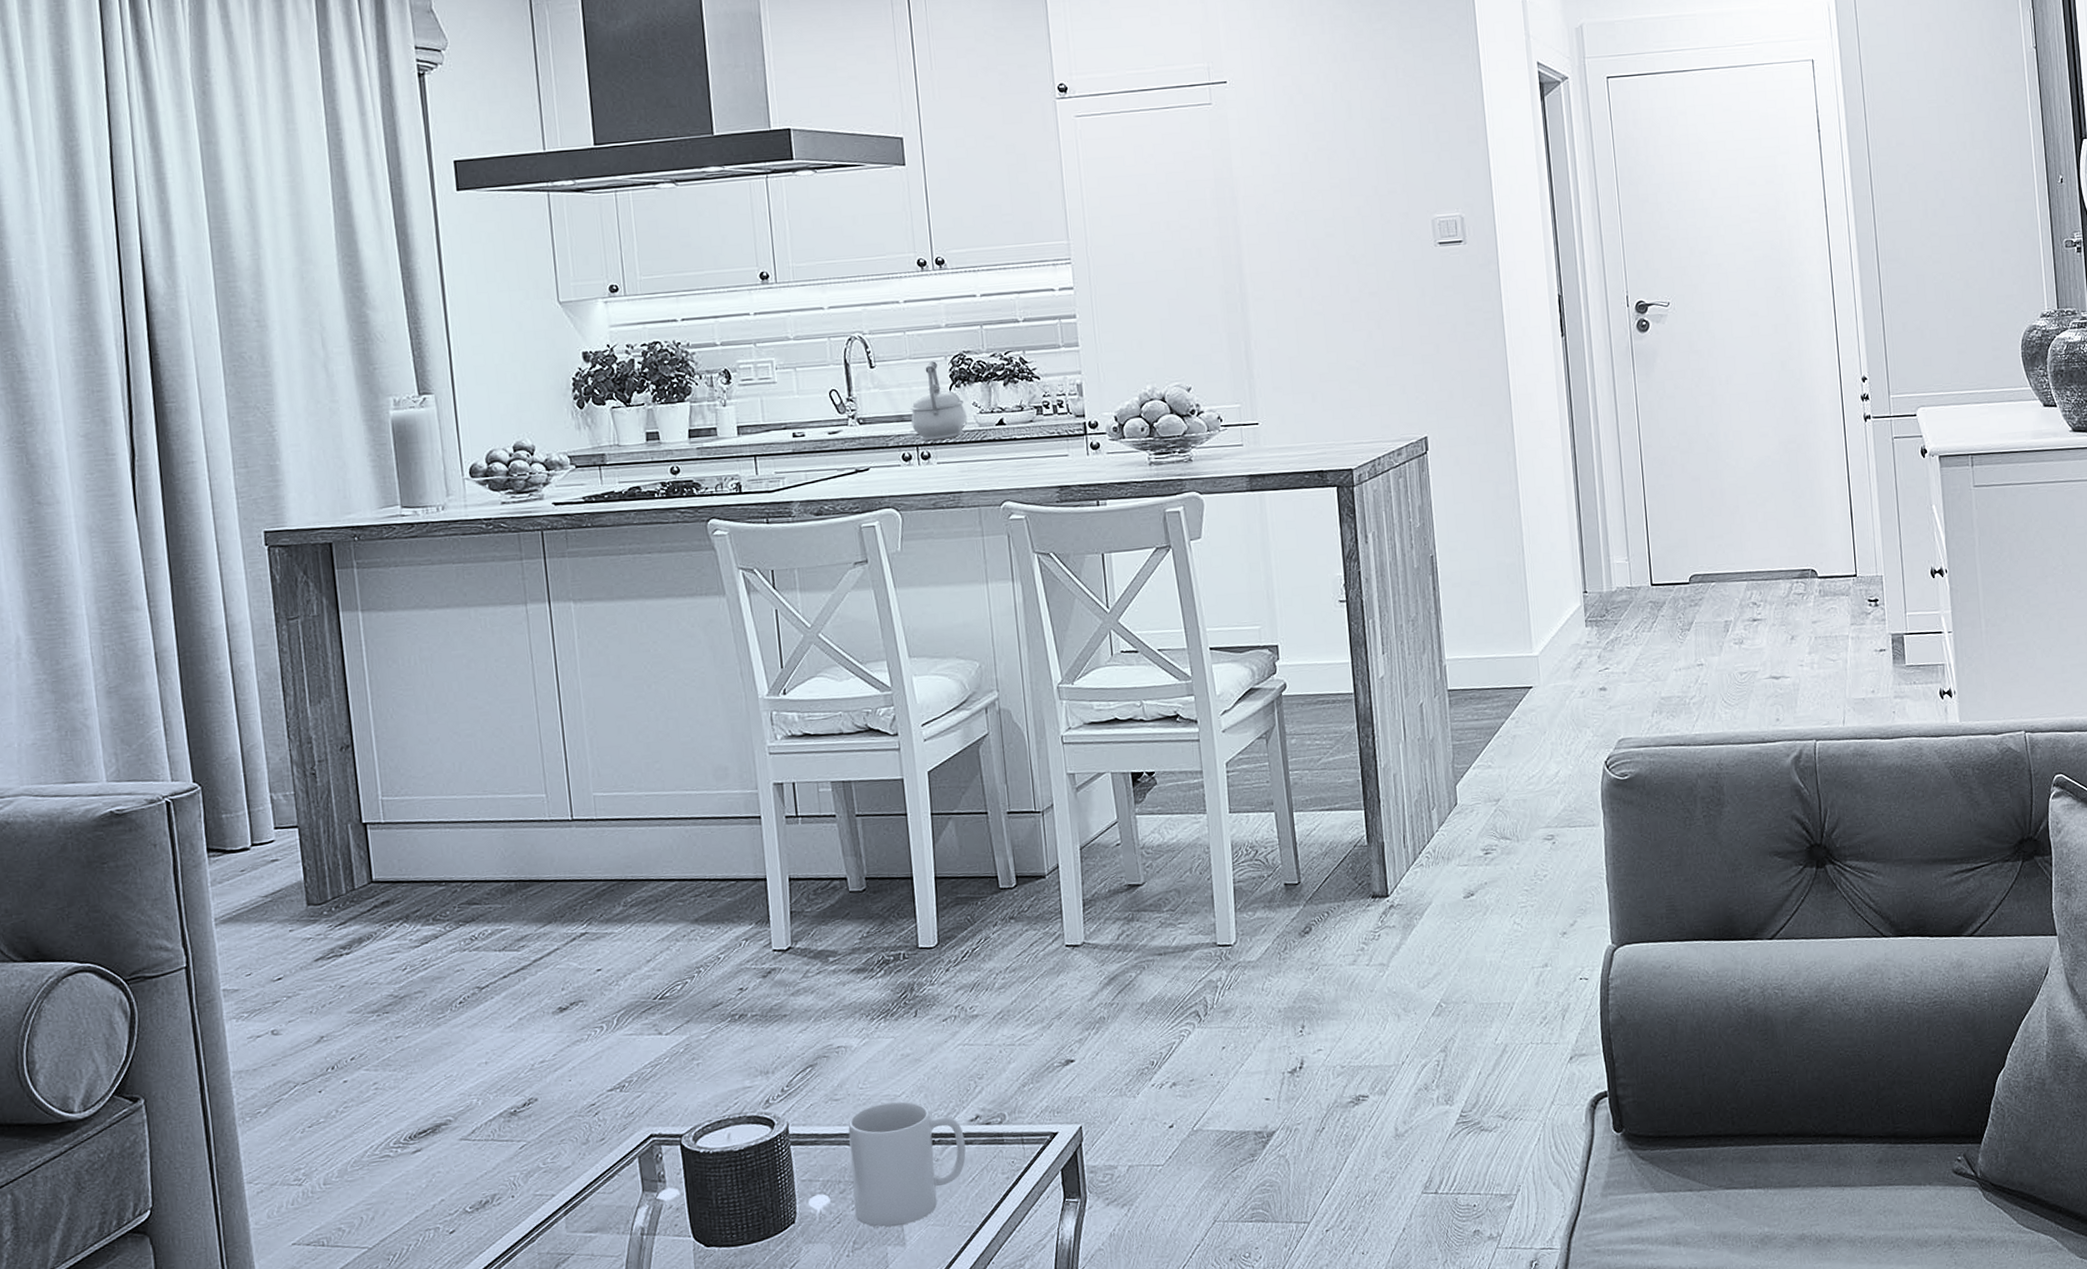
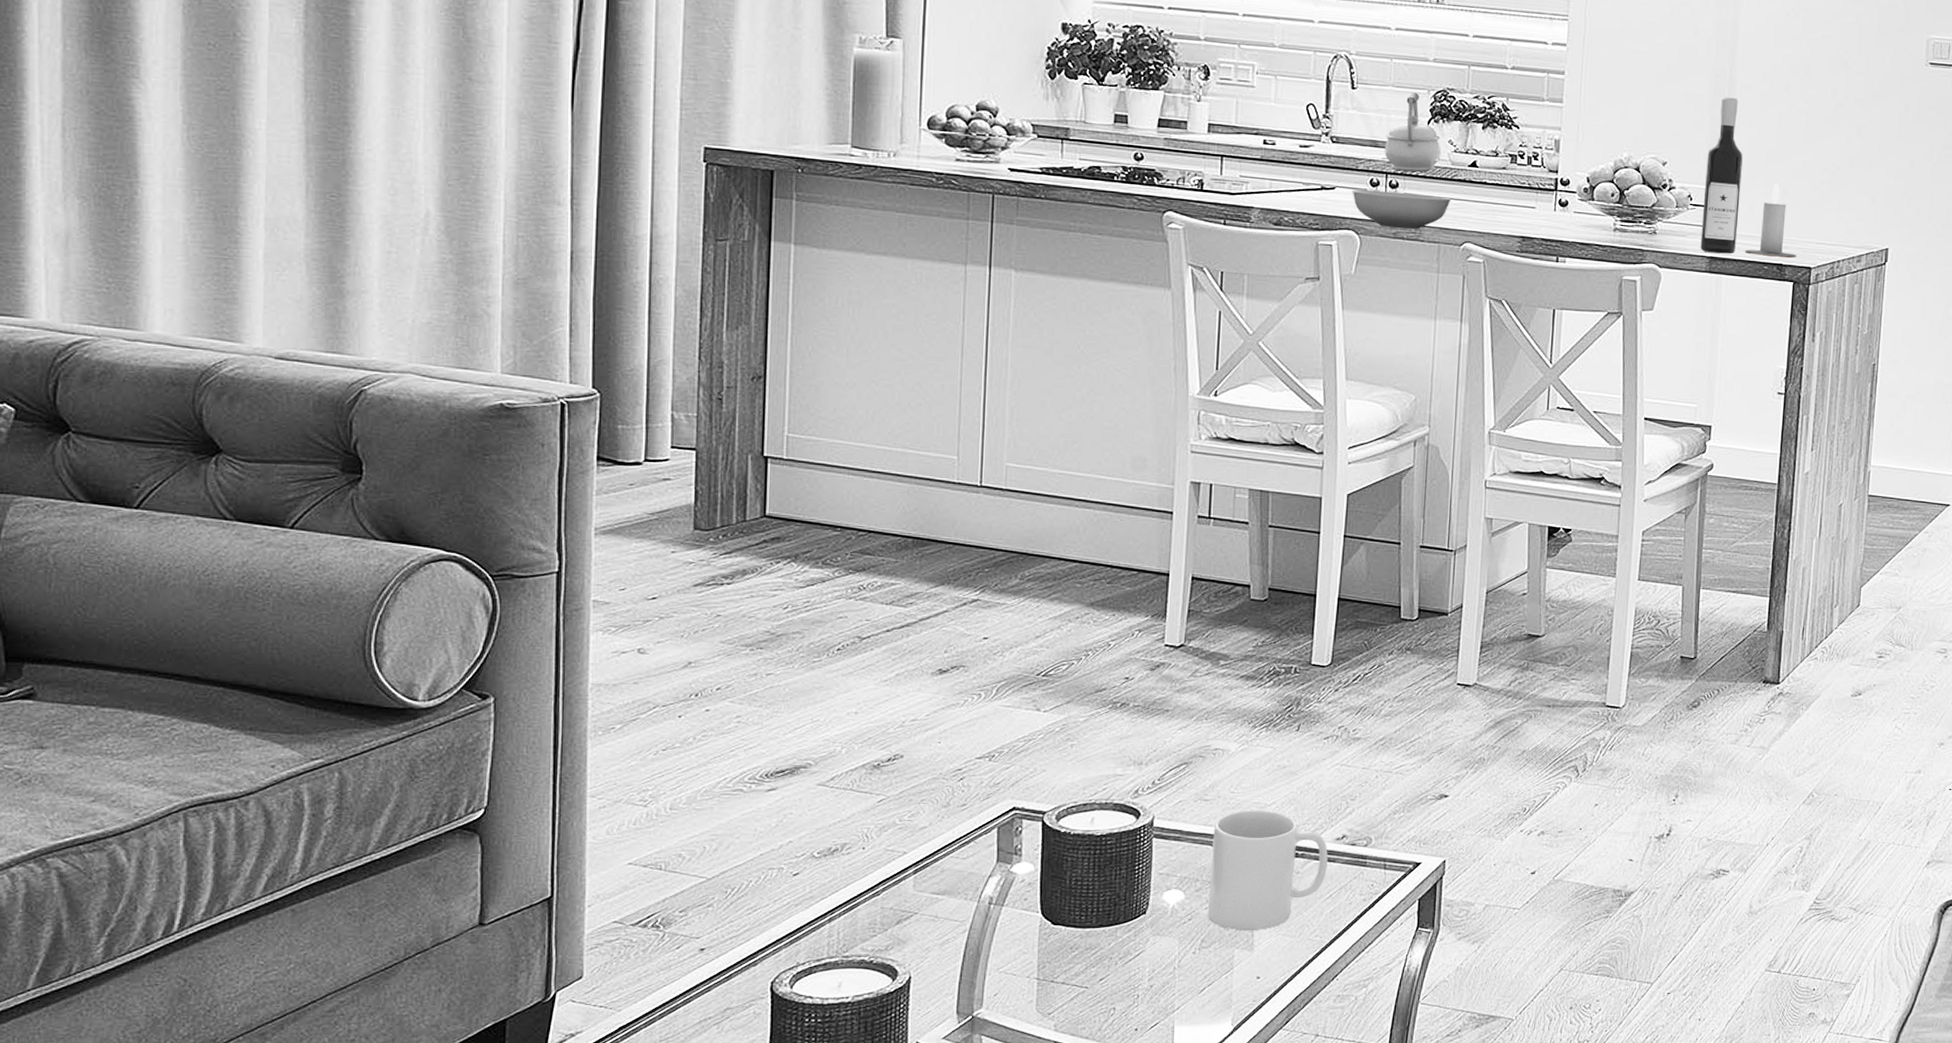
bowl: none [886,459,984,500] -> present [1352,189,1451,230]
bottle: none [1230,311,1274,471] -> present [1700,97,1743,254]
candle: none [1283,389,1335,466] -> present [1745,182,1796,258]

